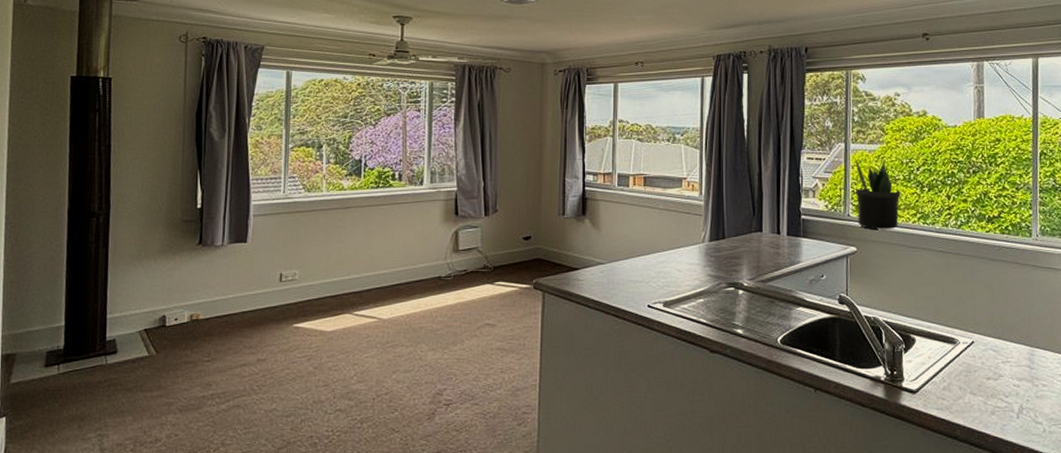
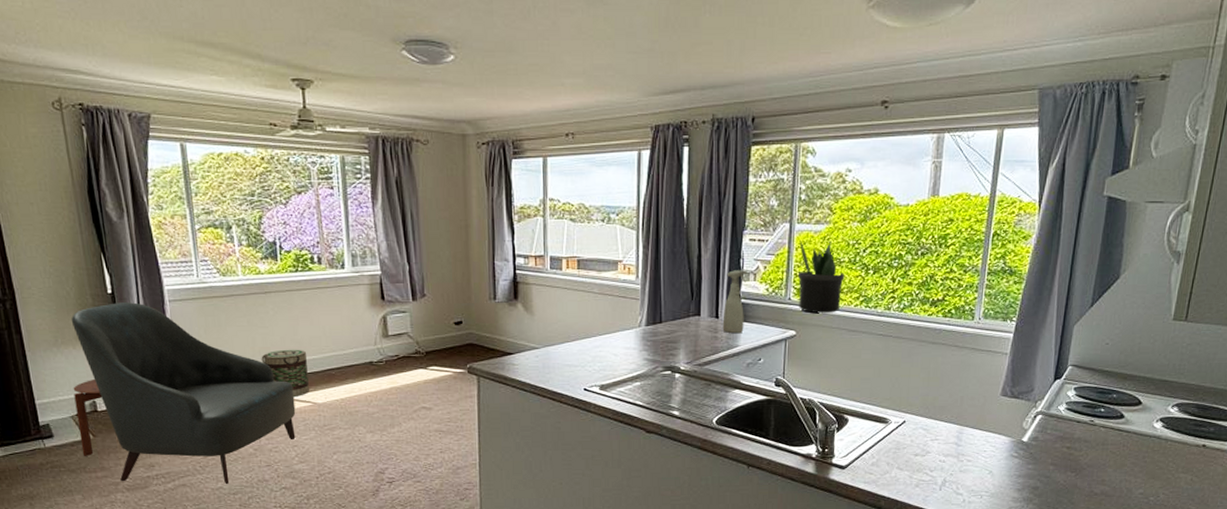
side table: none [142,293,173,374] -> present [73,380,103,456]
armchair: none [157,217,361,406] -> present [71,302,296,485]
basket: none [333,263,377,312] -> present [261,349,309,396]
spray bottle: none [784,187,806,250] -> present [722,270,747,334]

